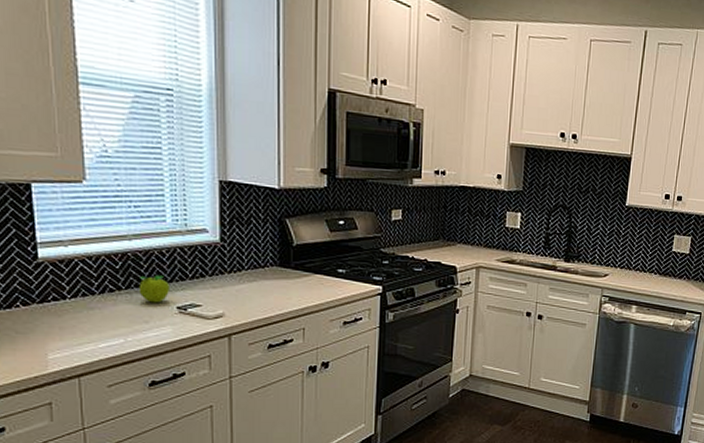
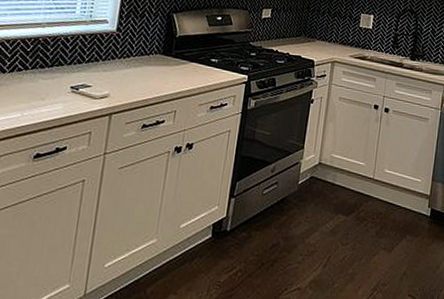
fruit: present [138,274,171,303] -> none [41,57,69,83]

